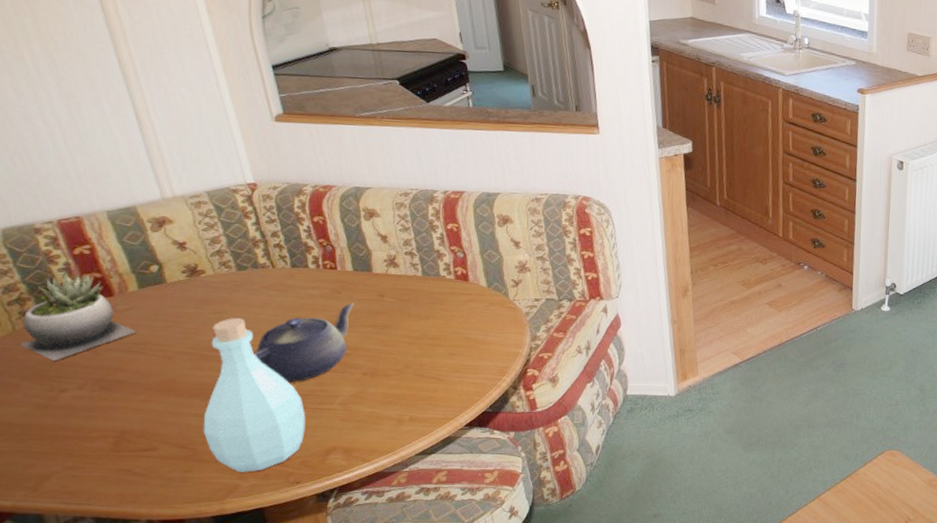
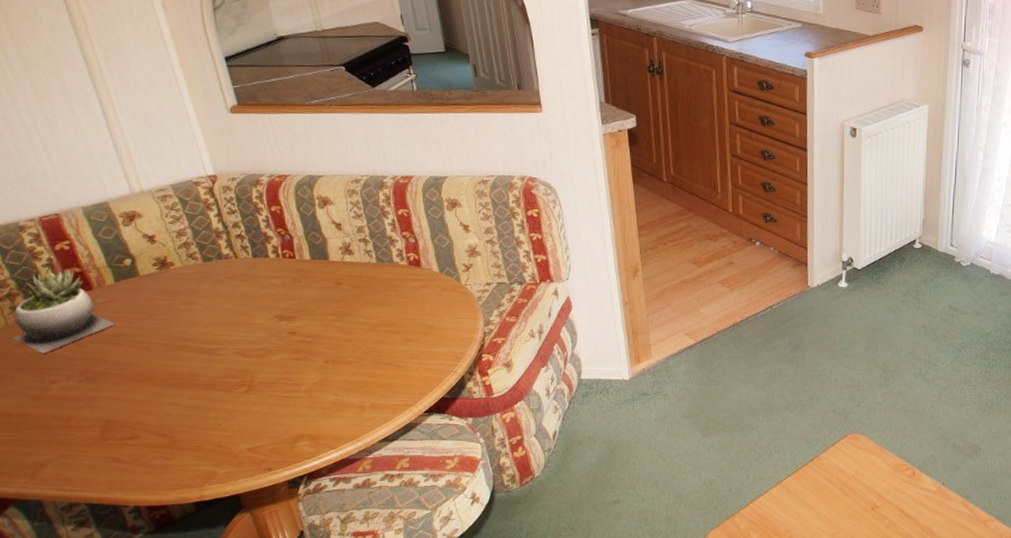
bottle: present [203,318,306,472] -> none [180,309,274,460]
teapot: present [254,303,355,383] -> none [222,291,314,371]

